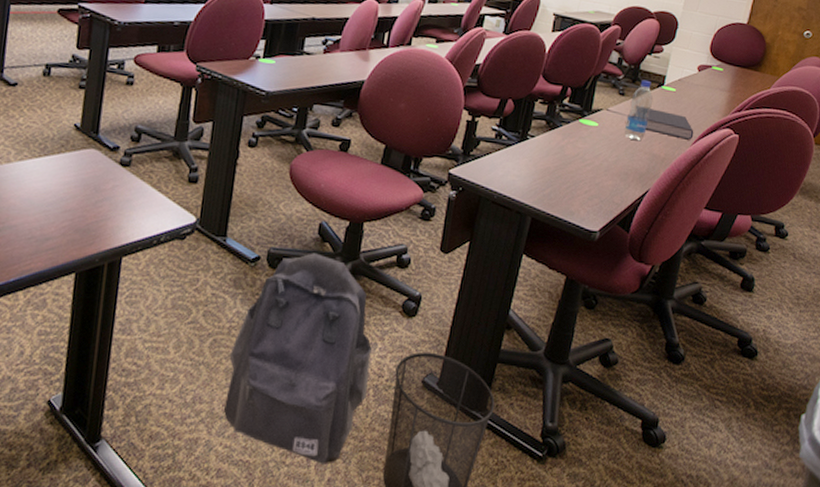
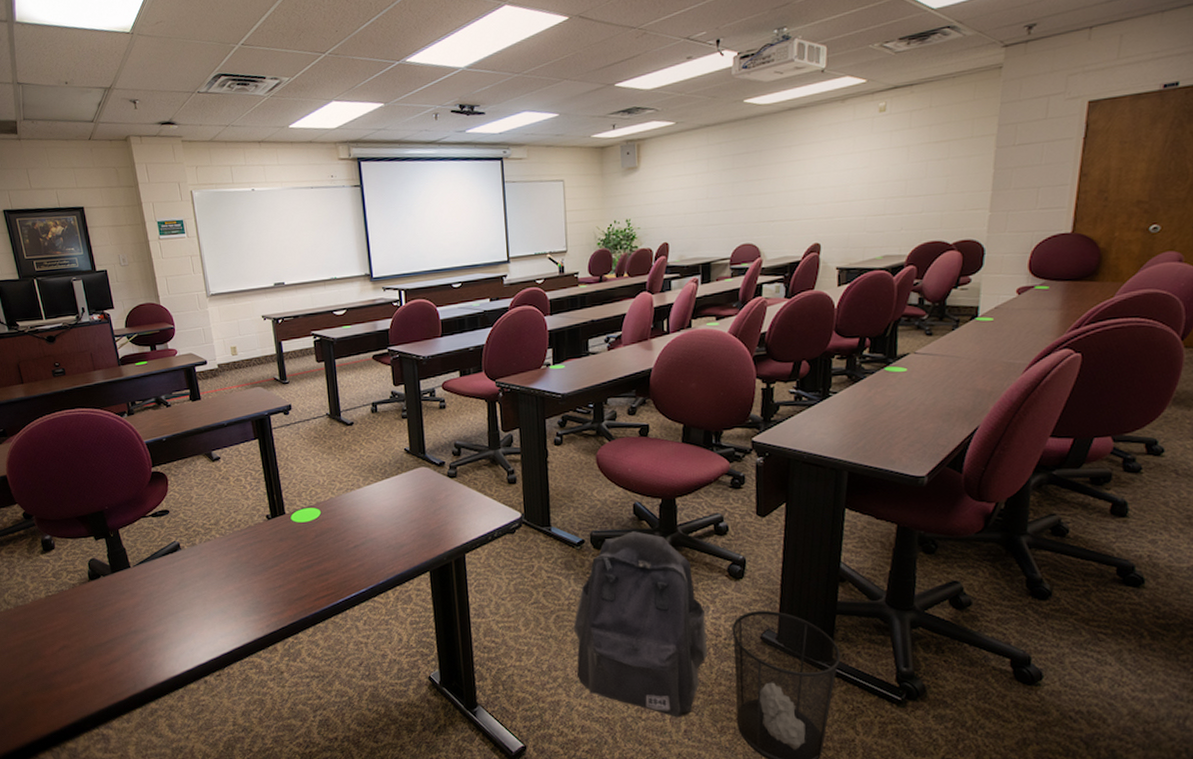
bottle: present [623,79,653,141] -> none [938,314,967,379]
book: present [645,109,694,140] -> none [963,343,1024,369]

